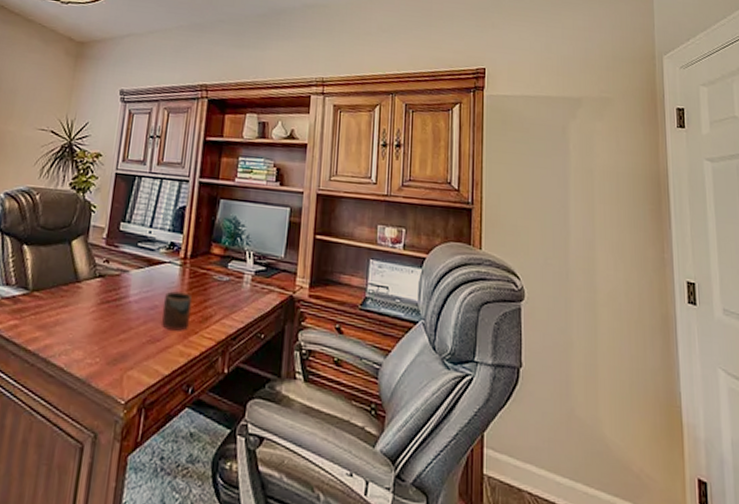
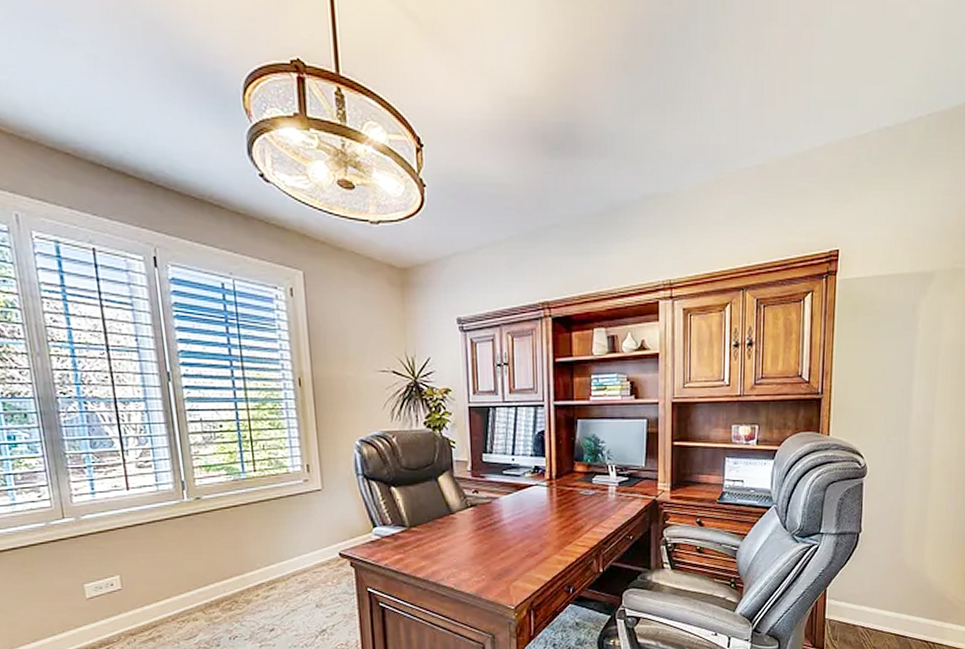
mug: present [161,291,193,331] -> none [535,510,563,544]

